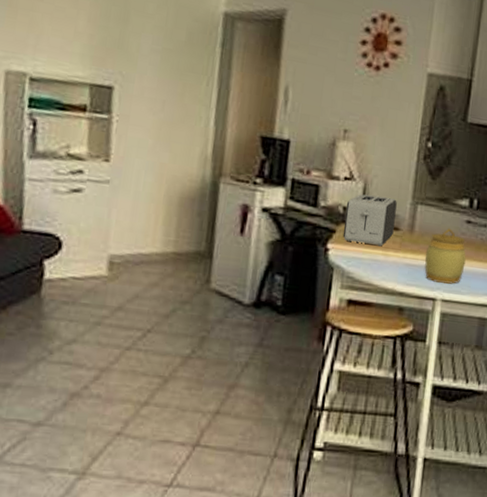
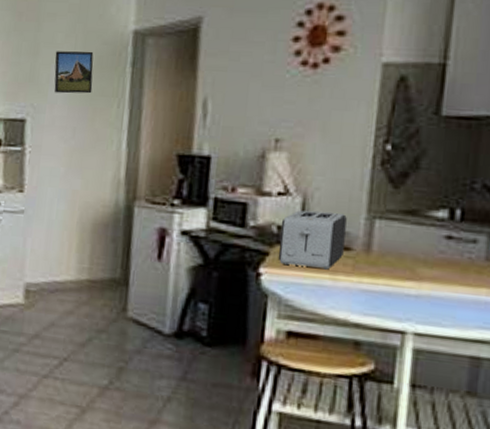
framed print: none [144,20,185,69] -> present [54,51,94,94]
jar: present [425,228,466,284] -> none [388,245,447,314]

